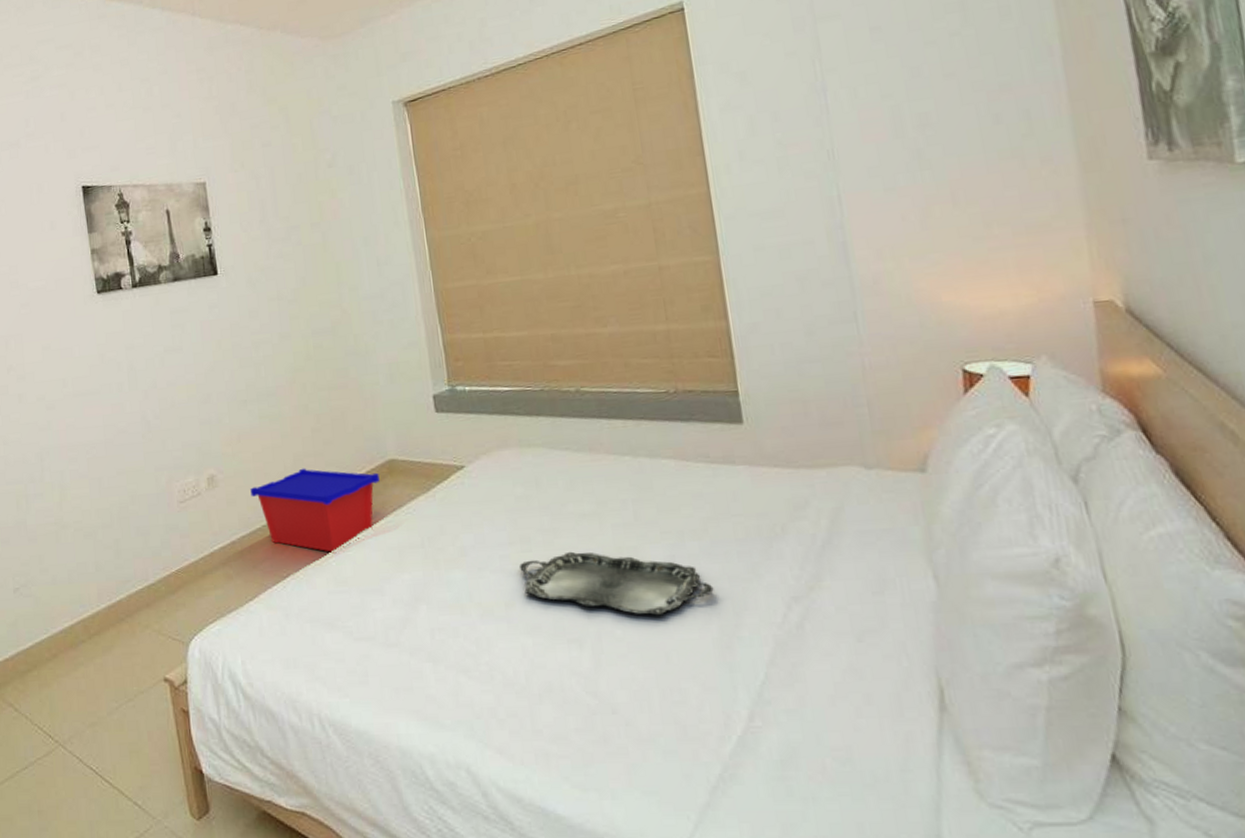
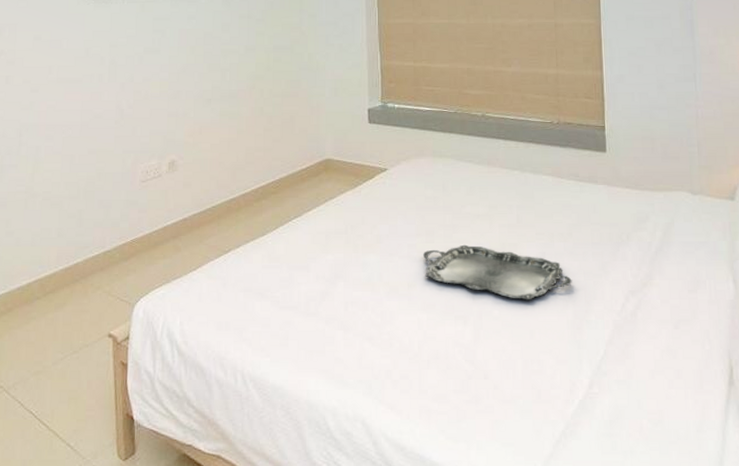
storage bin: present [250,468,380,554] -> none [205,160,316,234]

